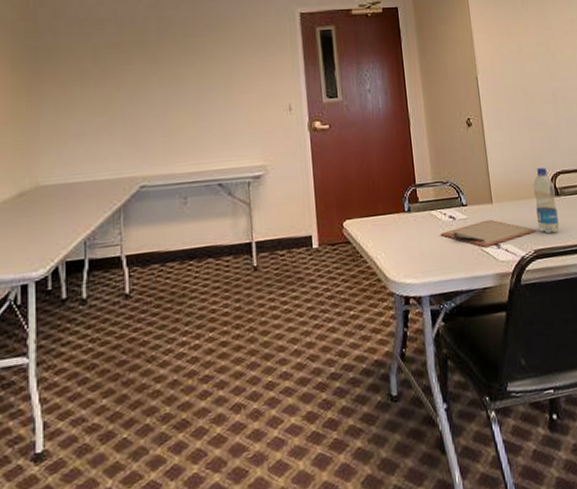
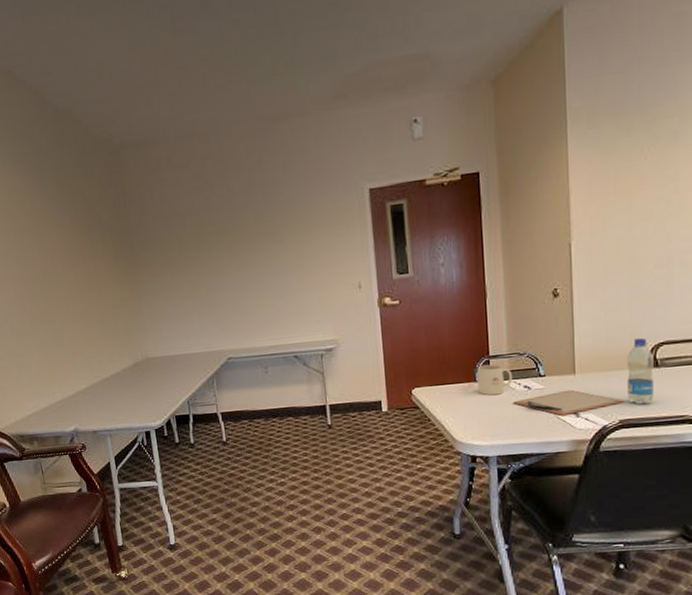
mug: none [405,193,439,228] -> present [476,364,513,396]

